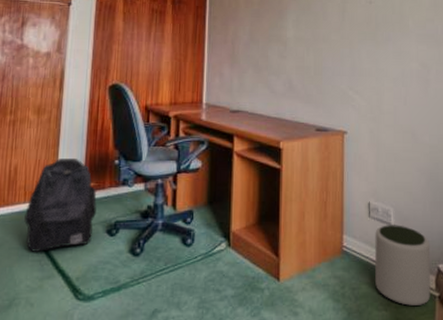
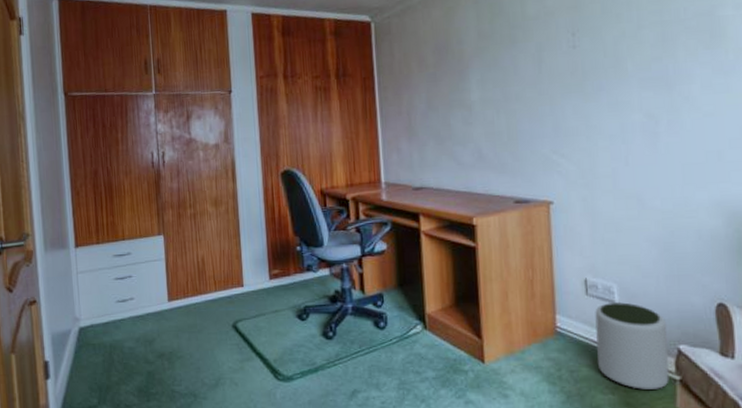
backpack: present [24,158,97,252] -> none [217,247,285,337]

